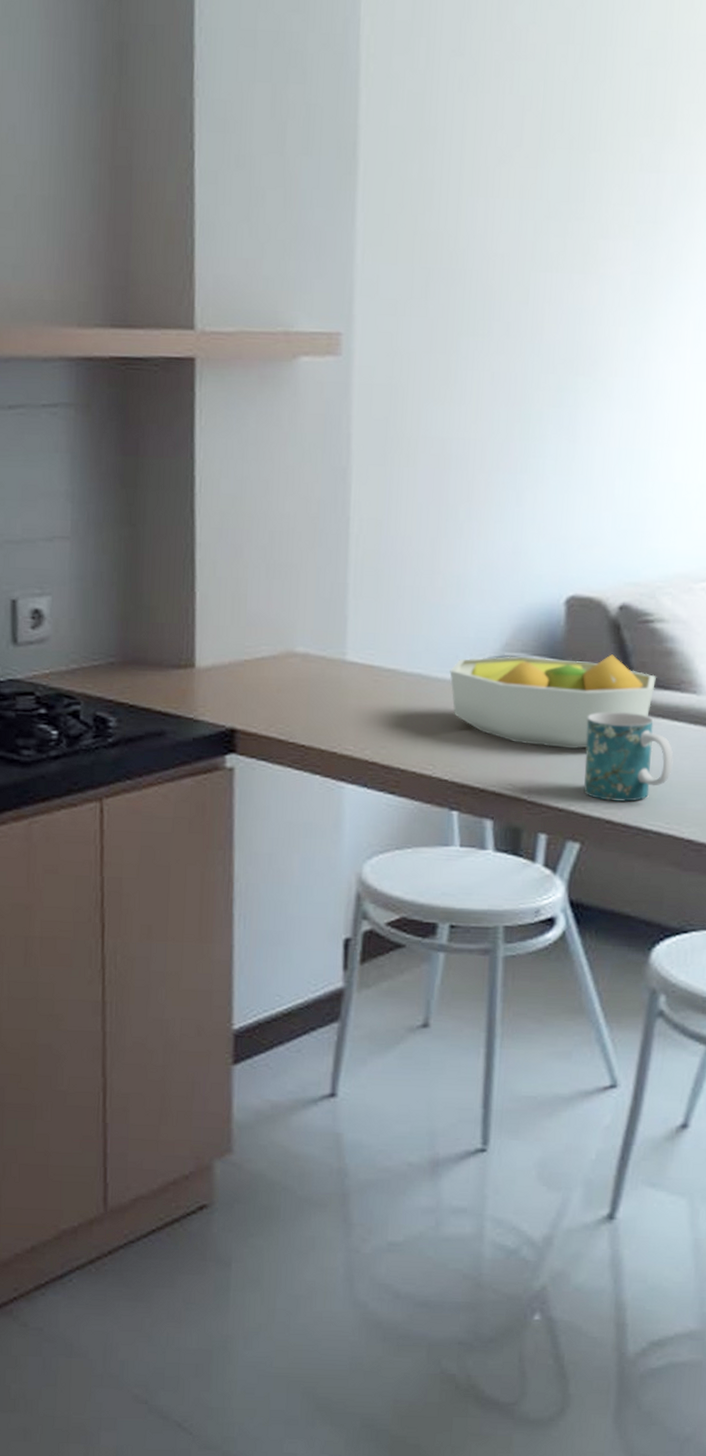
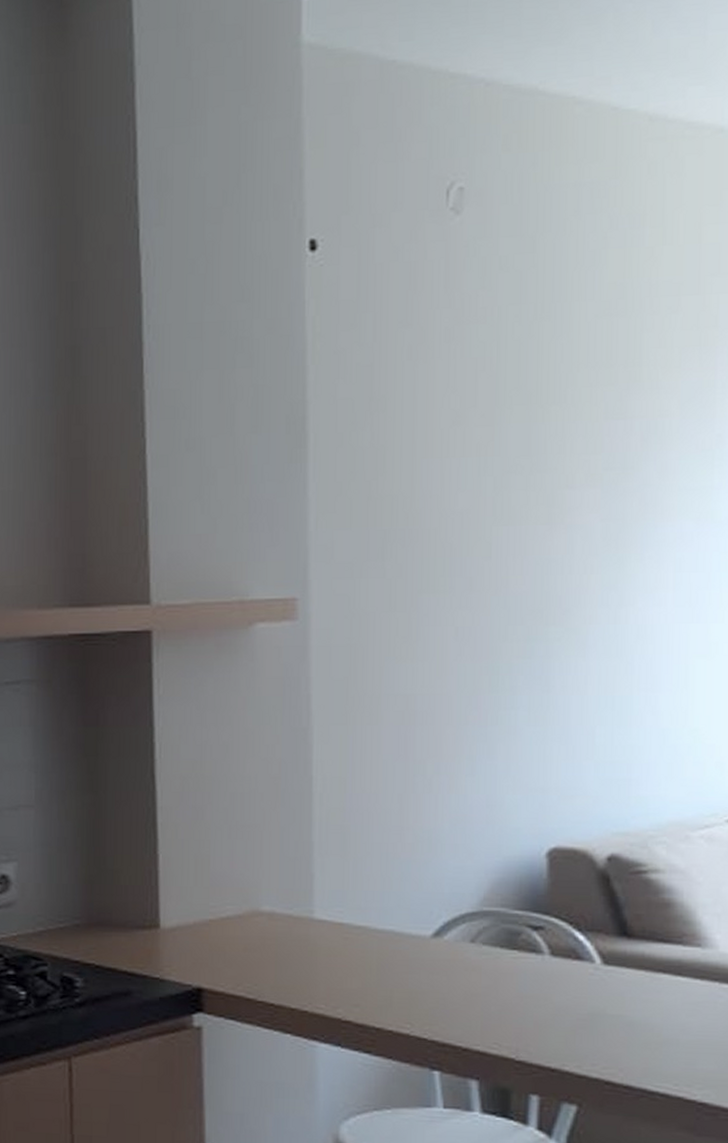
fruit bowl: present [449,654,656,749] -> none [424,907,653,1006]
mug: present [584,712,674,802] -> none [577,967,679,1062]

